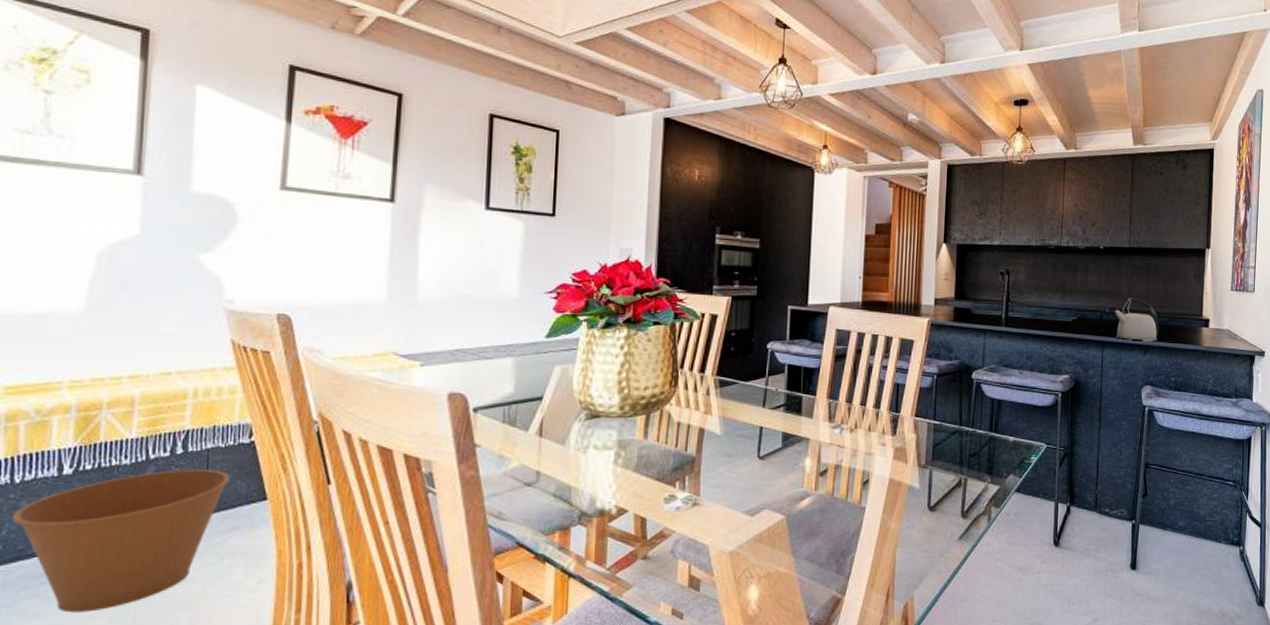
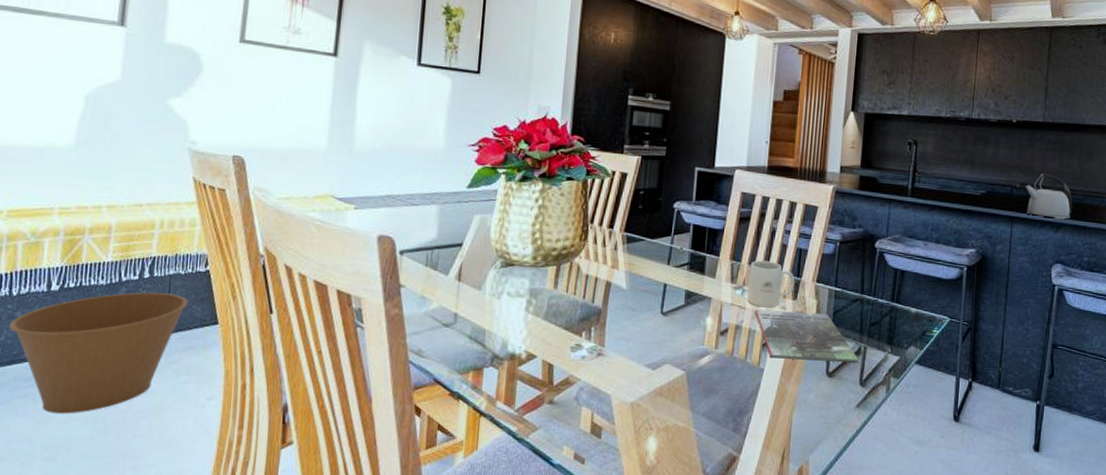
mug: none [845,398,894,445] -> present [746,260,795,308]
magazine: none [854,447,960,496] -> present [755,309,859,363]

